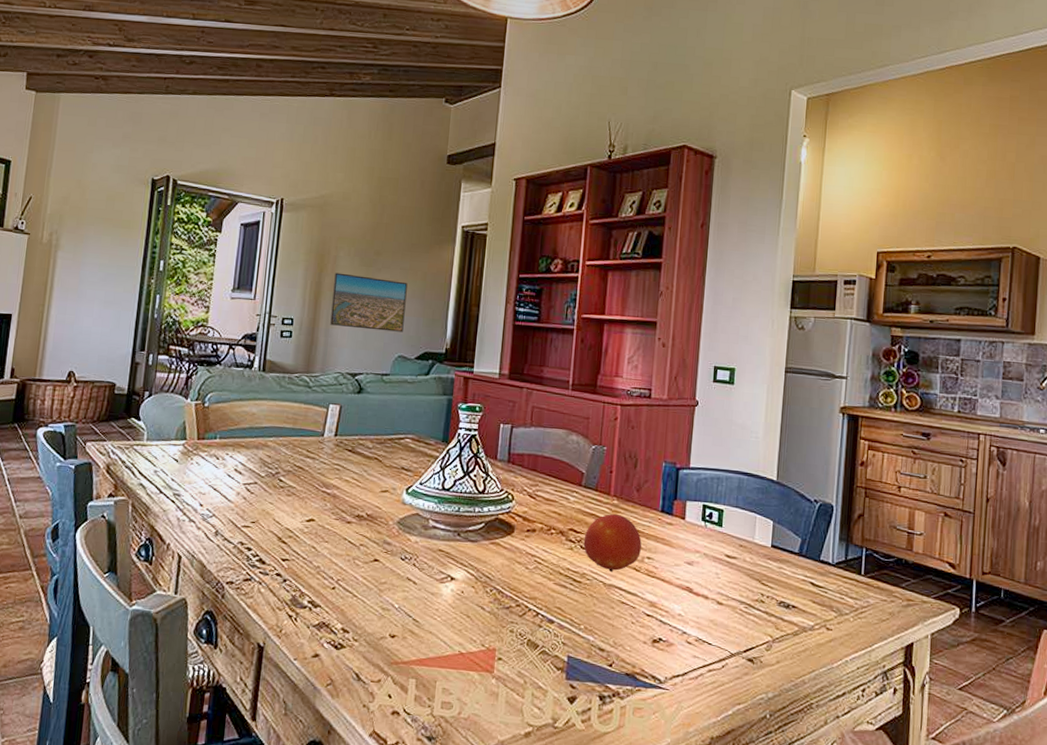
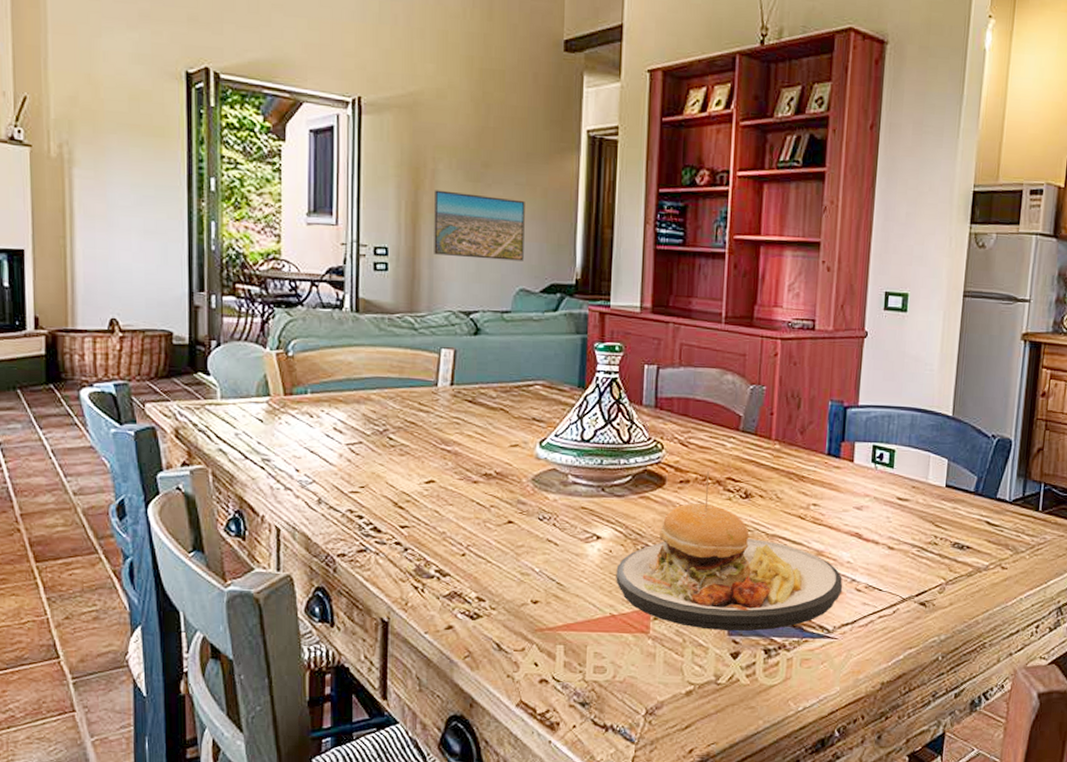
plate: none [466,522,674,677] -> present [616,471,842,632]
fruit: present [583,514,642,573] -> none [743,460,807,522]

